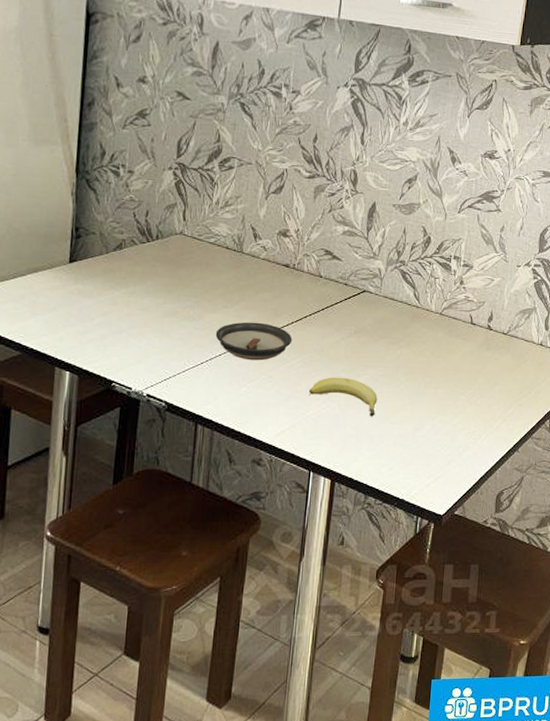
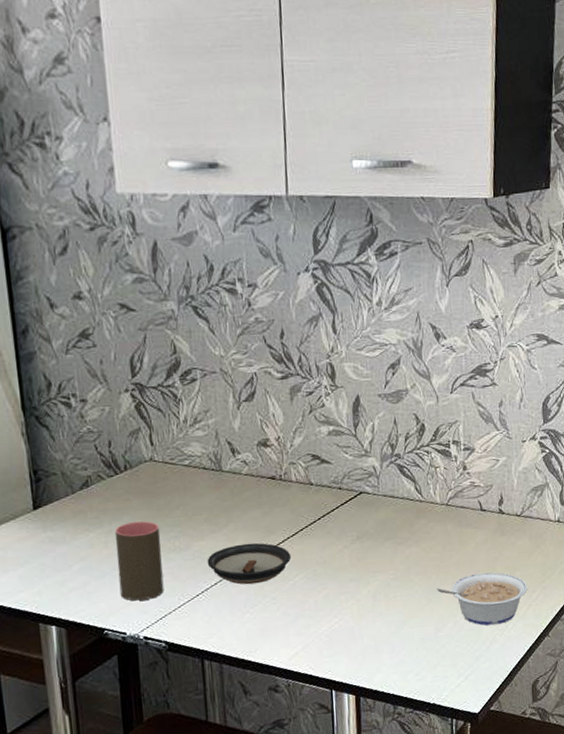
cup: none [132,287,179,360] -> present [115,521,164,601]
fruit: present [308,377,378,417] -> none [317,587,392,624]
legume: none [420,382,505,433] -> present [437,572,528,626]

